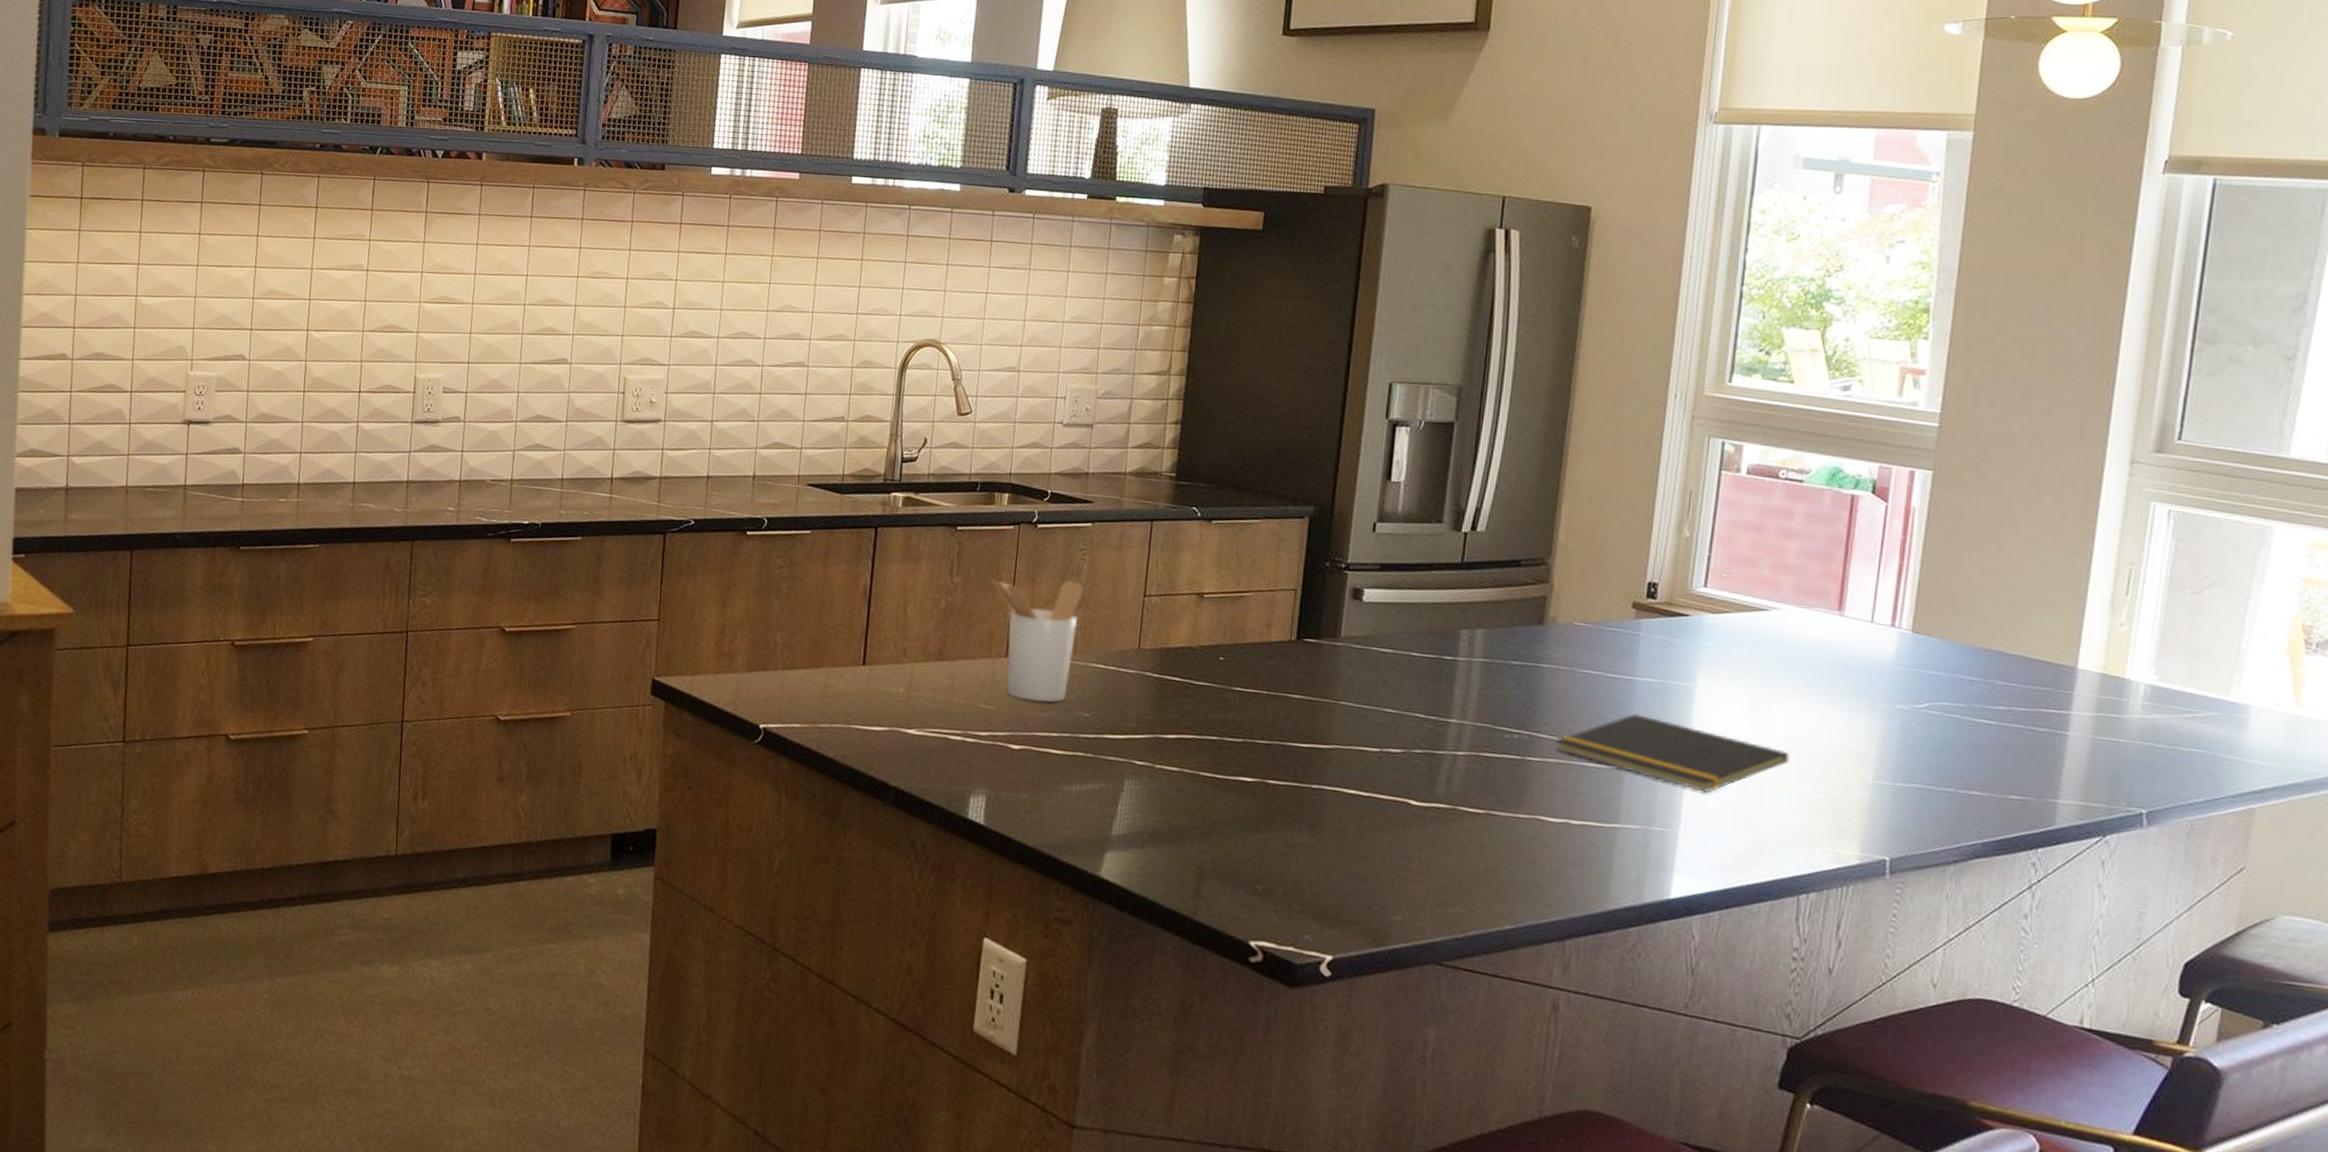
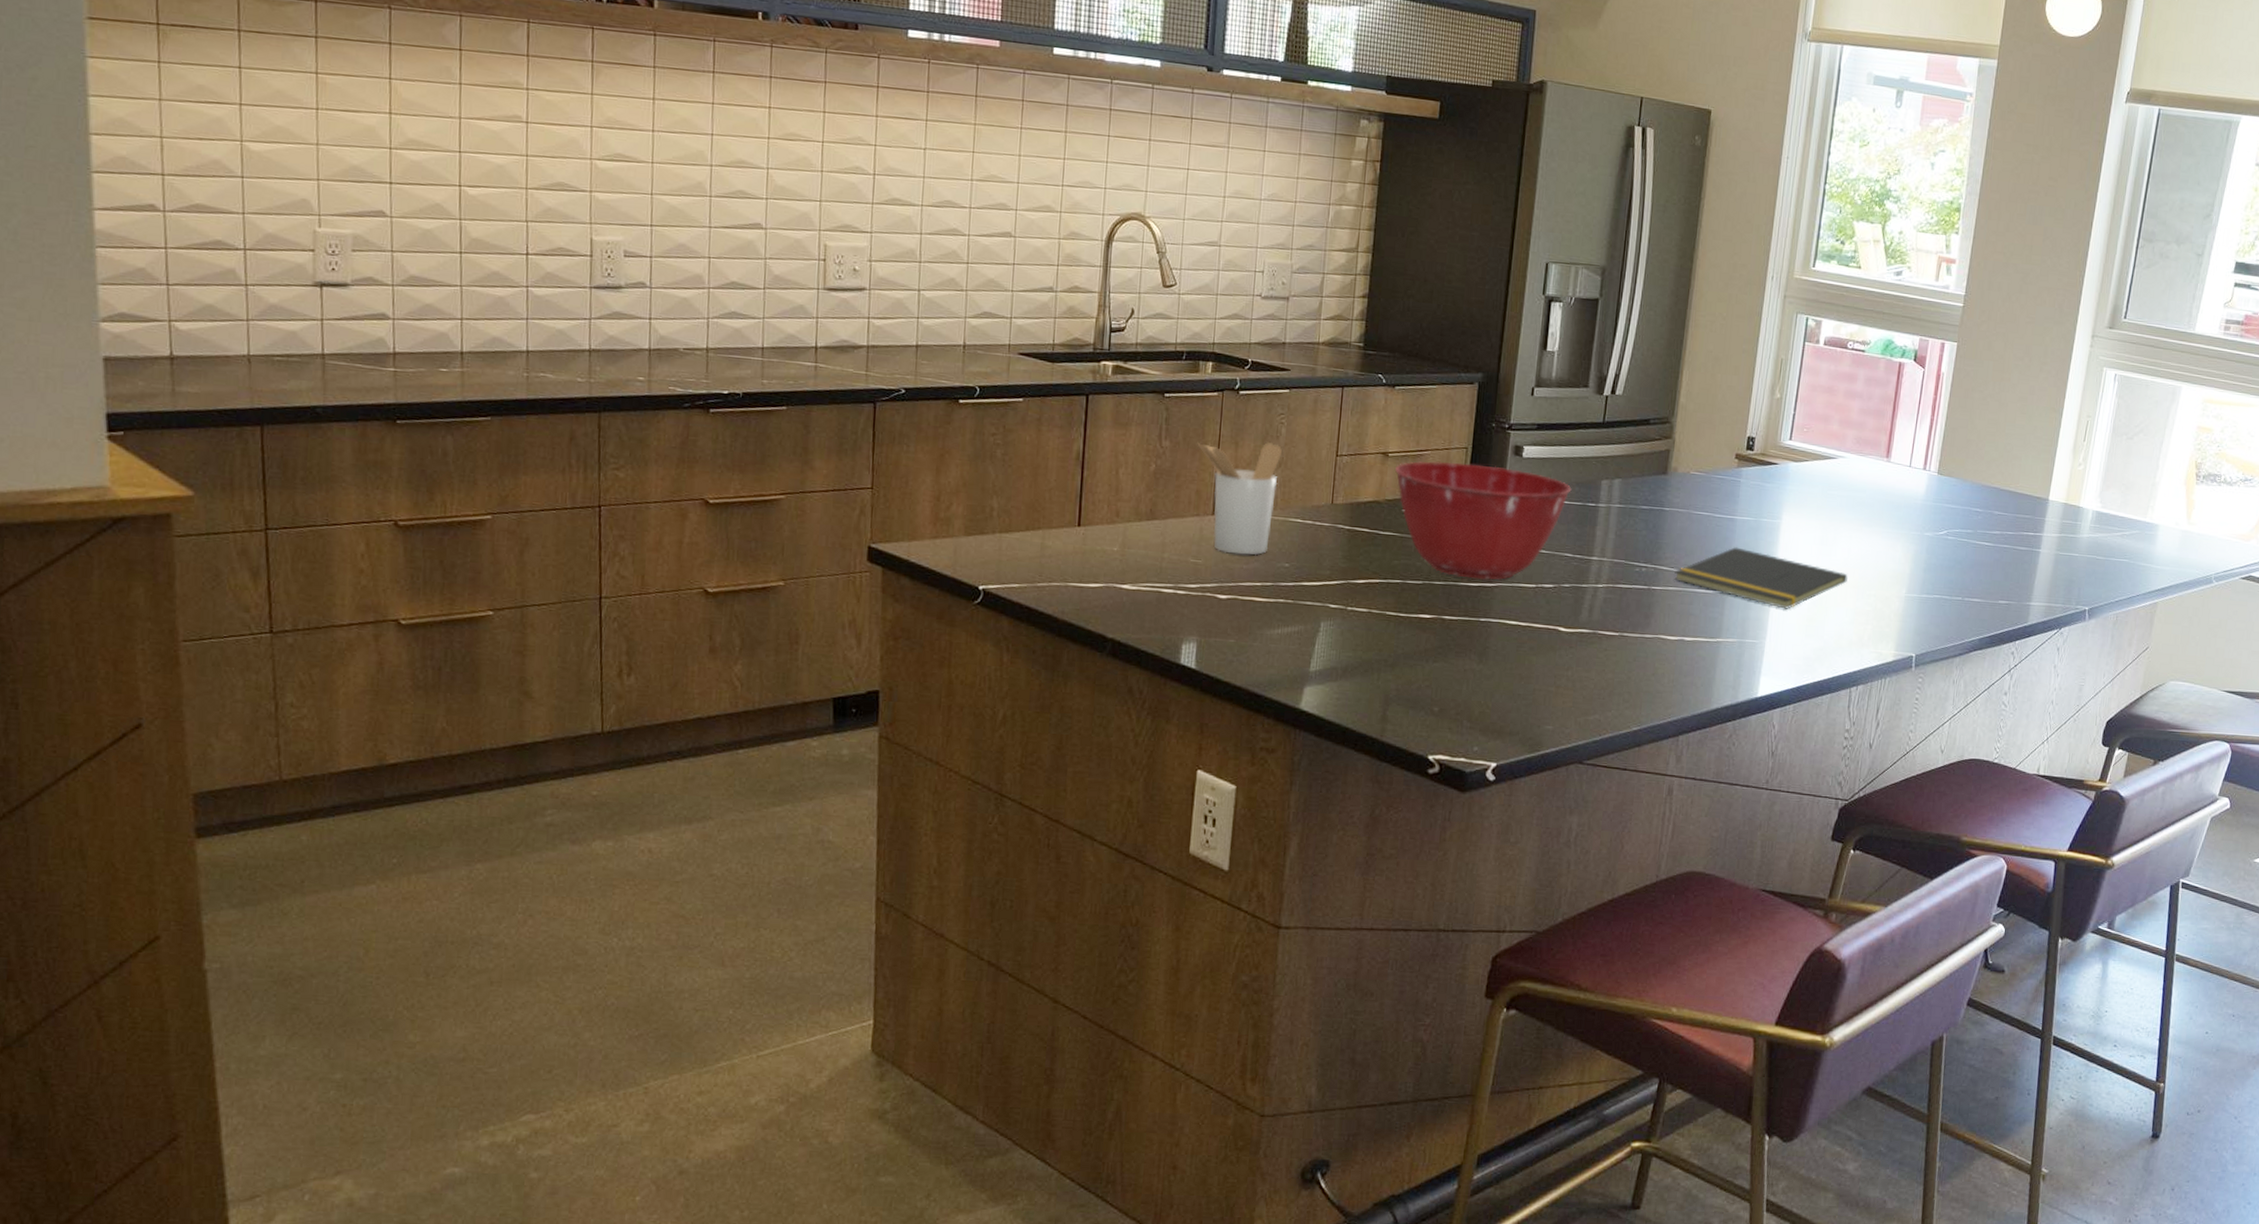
mixing bowl: none [1210,604,1423,741] -> present [1394,461,1572,580]

